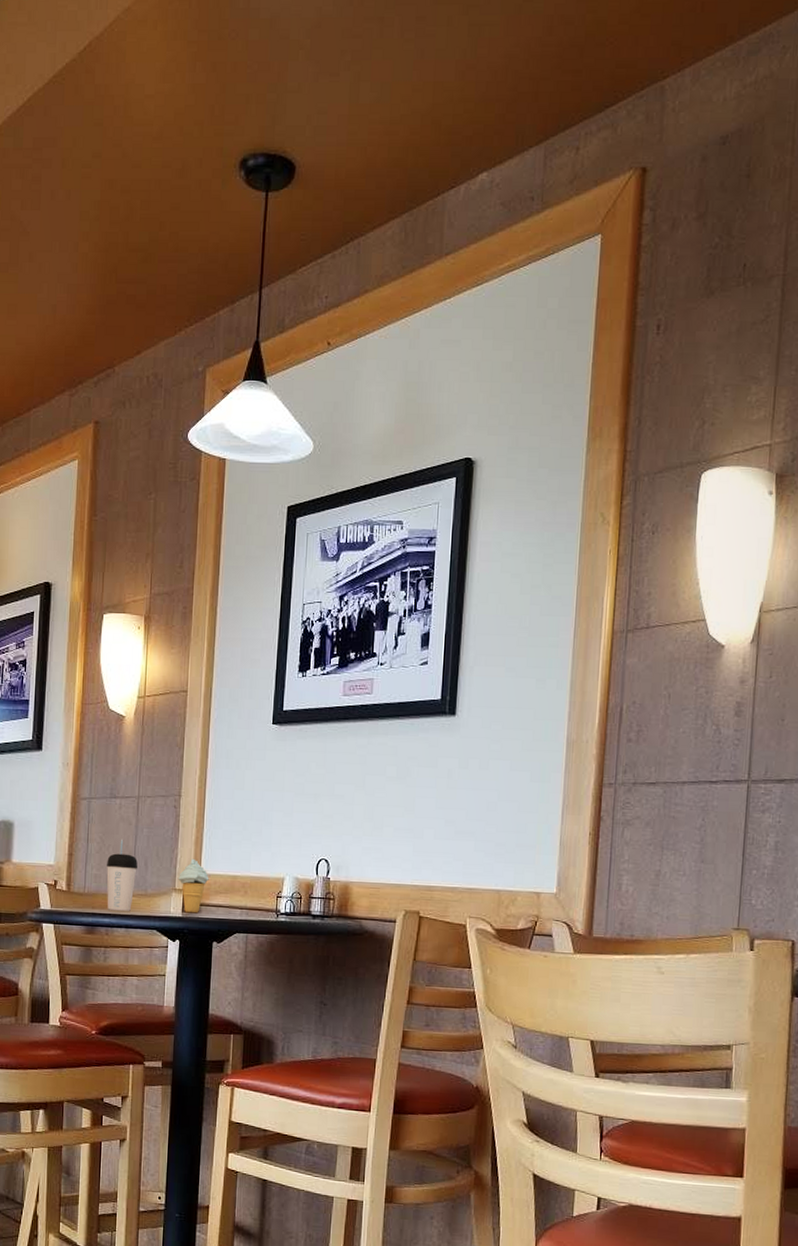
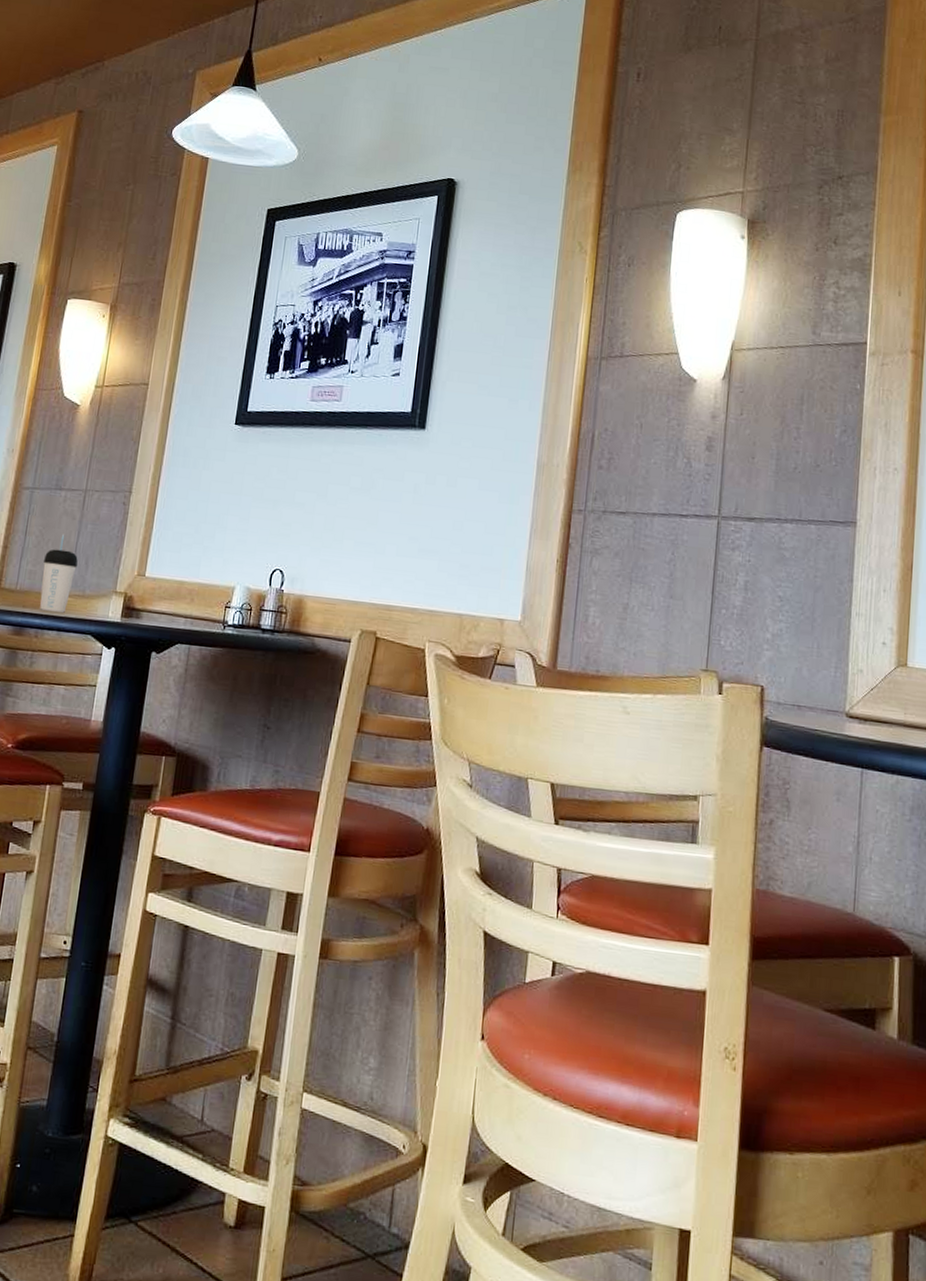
icecream: present [178,858,209,914] -> none [120,560,154,620]

